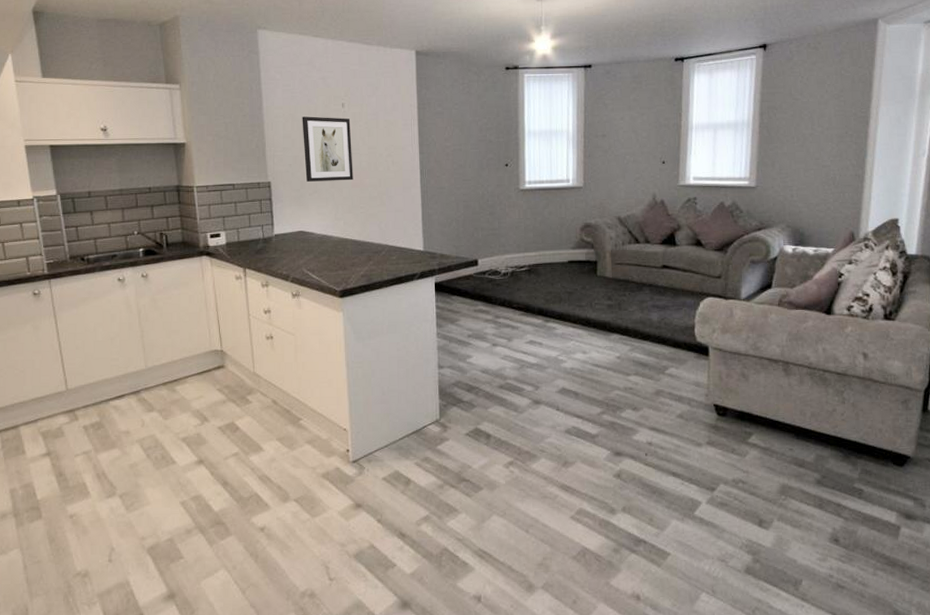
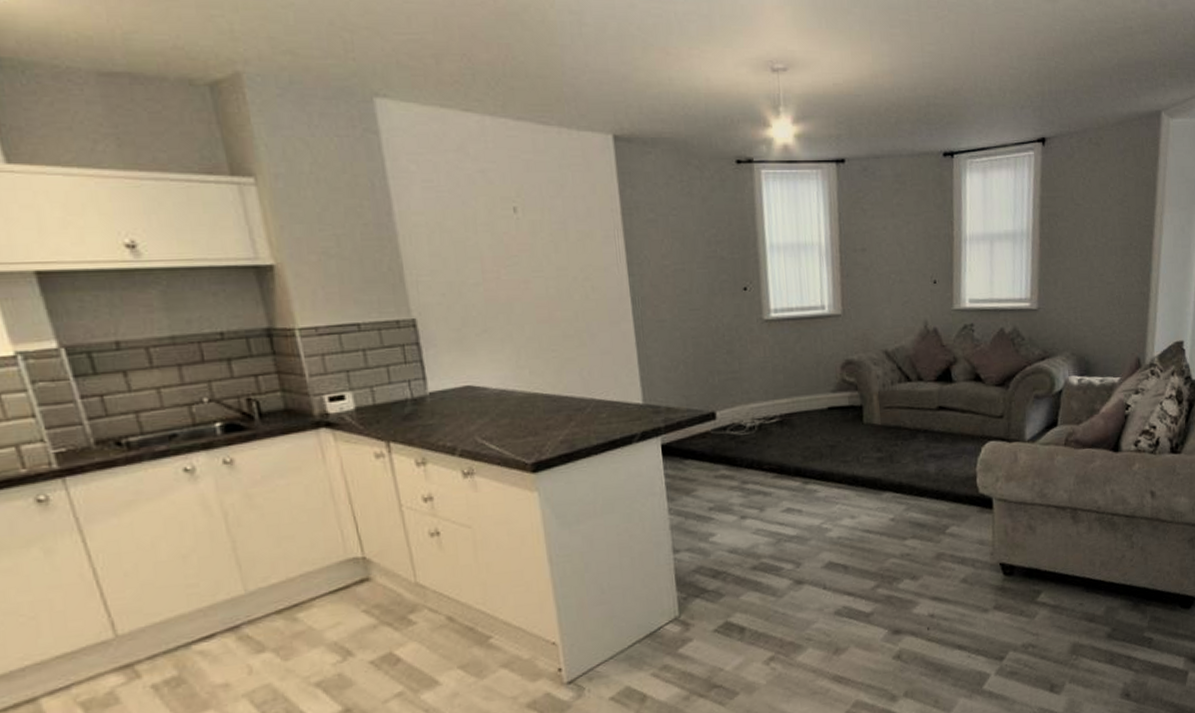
wall art: present [302,116,353,182] -> none [455,225,539,317]

